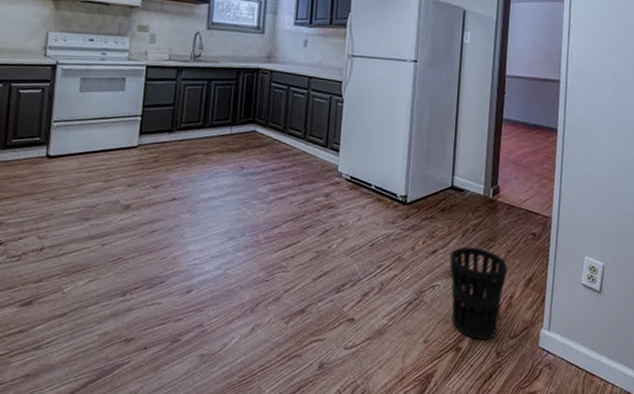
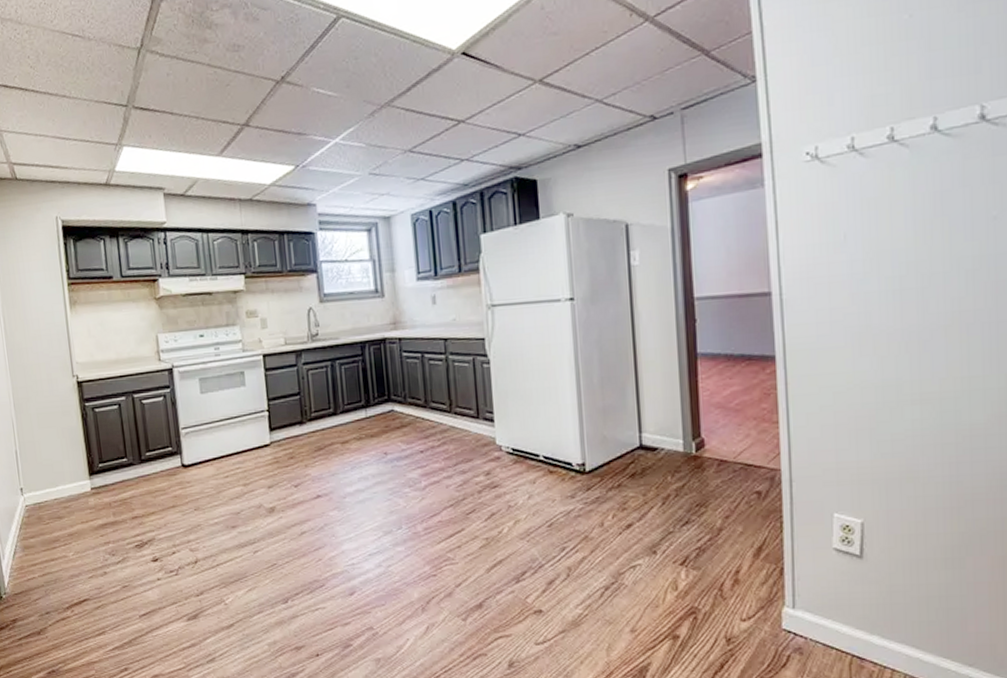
wastebasket: present [449,246,508,340] -> none [649,516,728,625]

